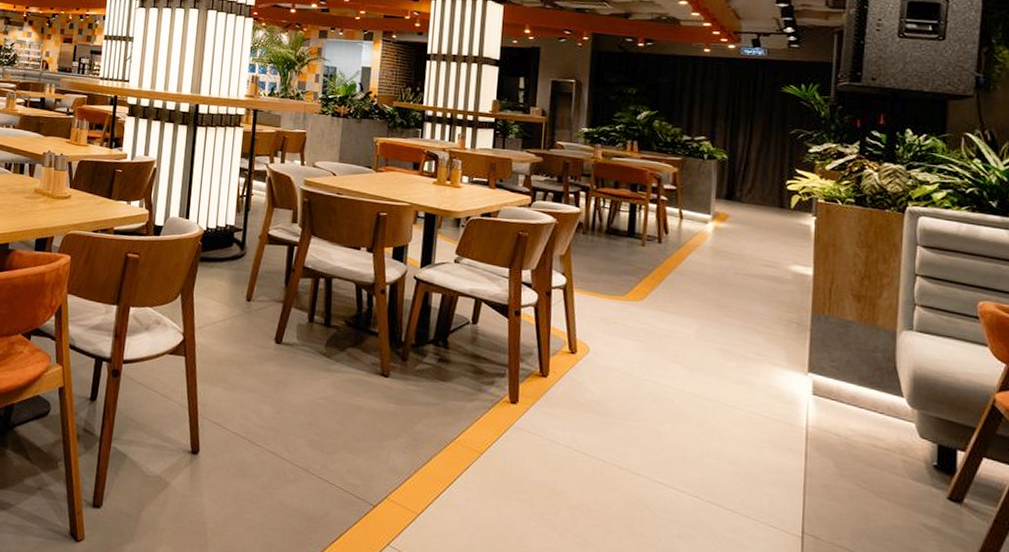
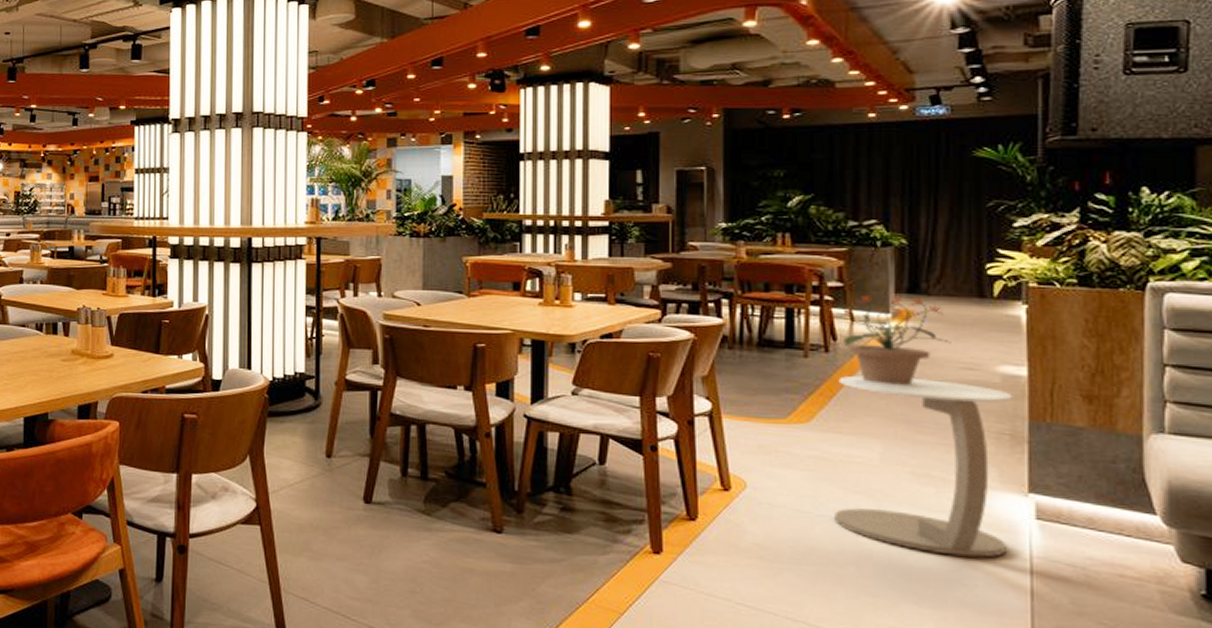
side table: none [657,264,801,424] -> present [834,375,1013,558]
potted plant: none [671,197,756,276] -> present [839,294,951,385]

